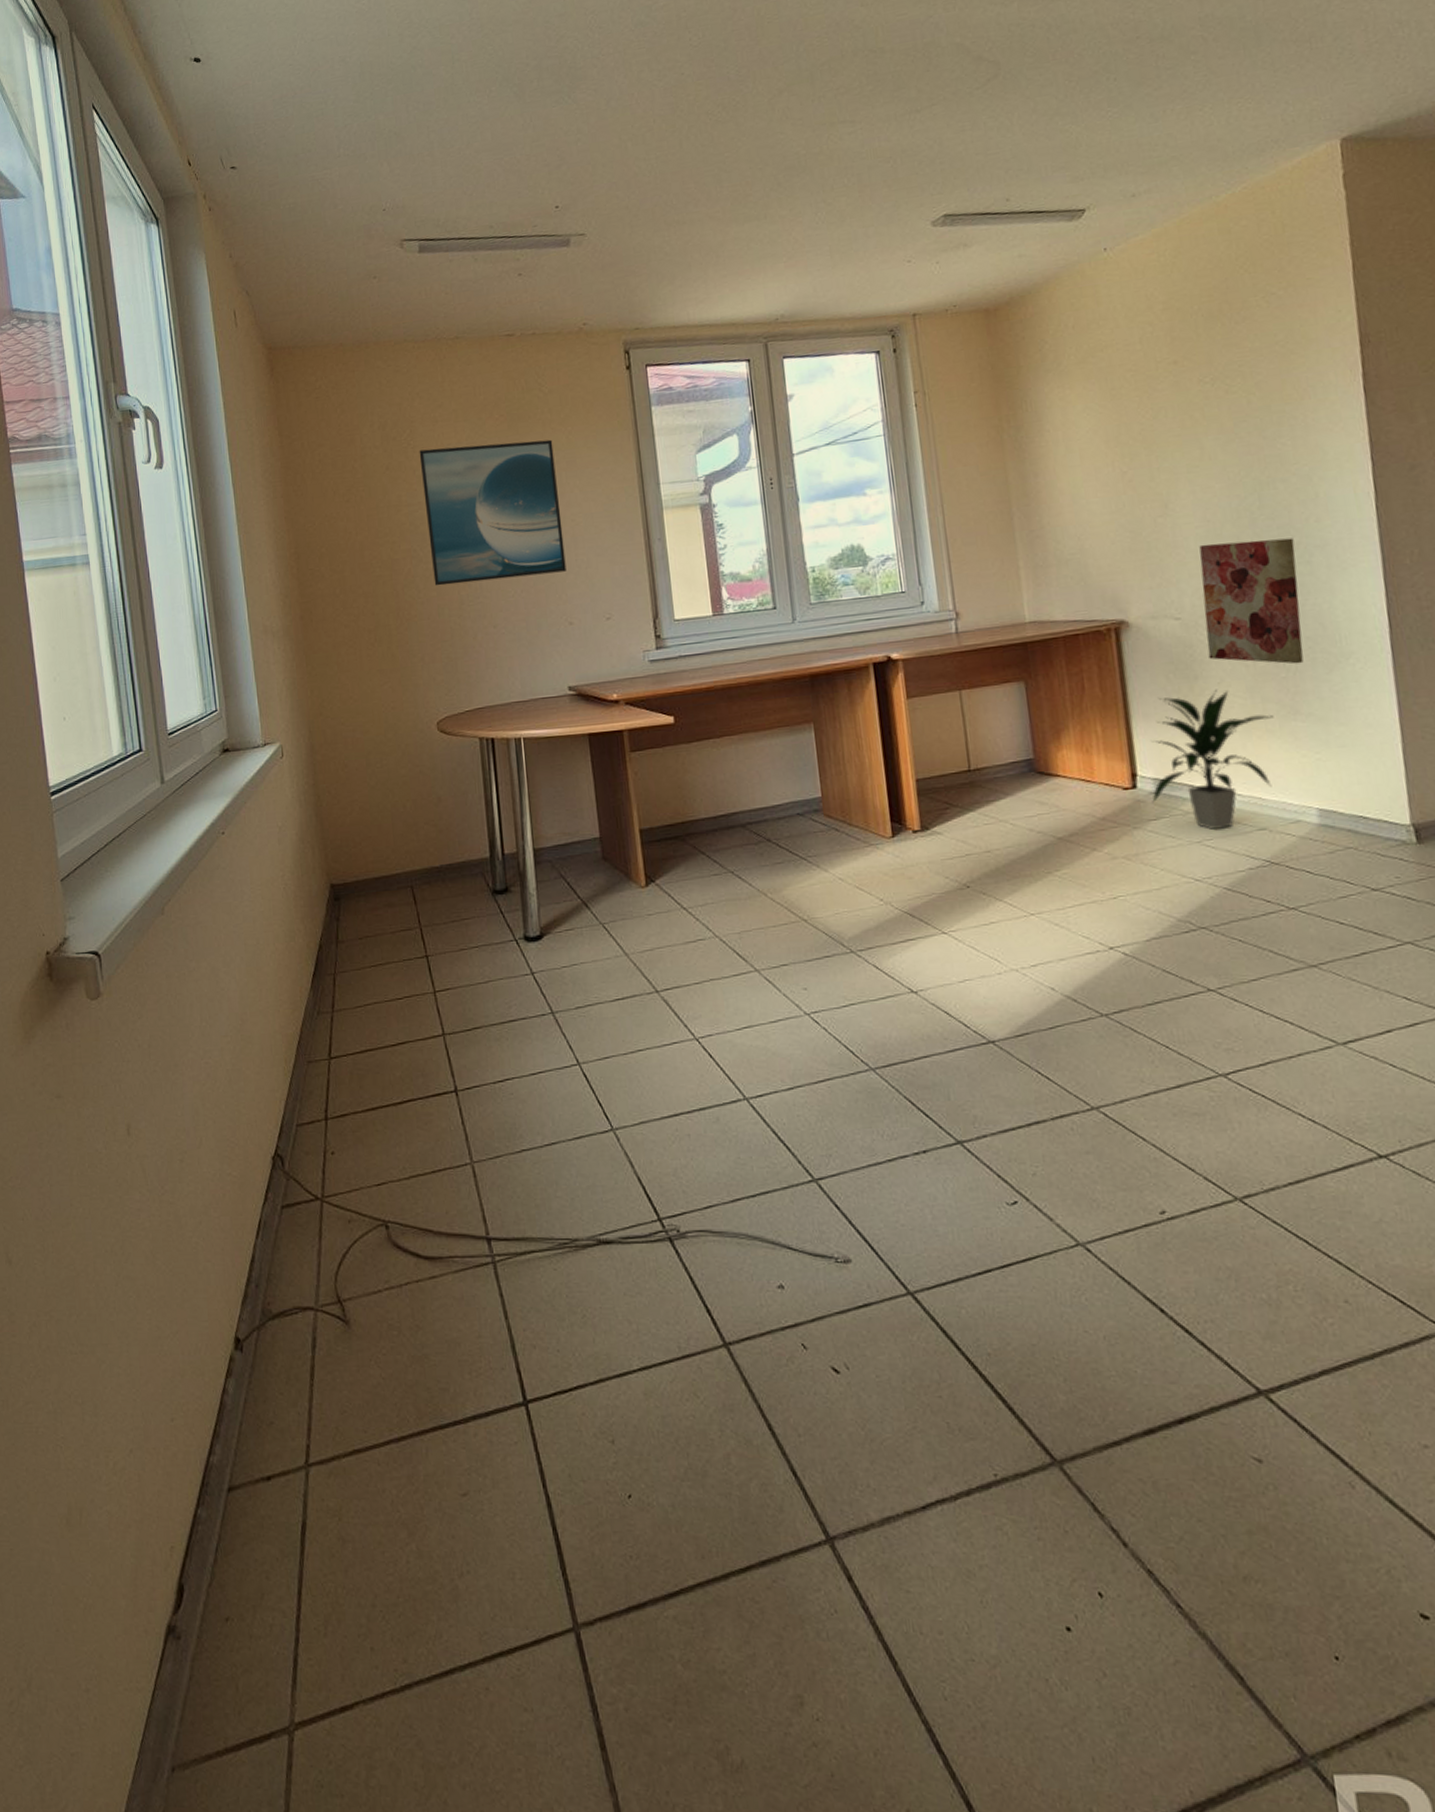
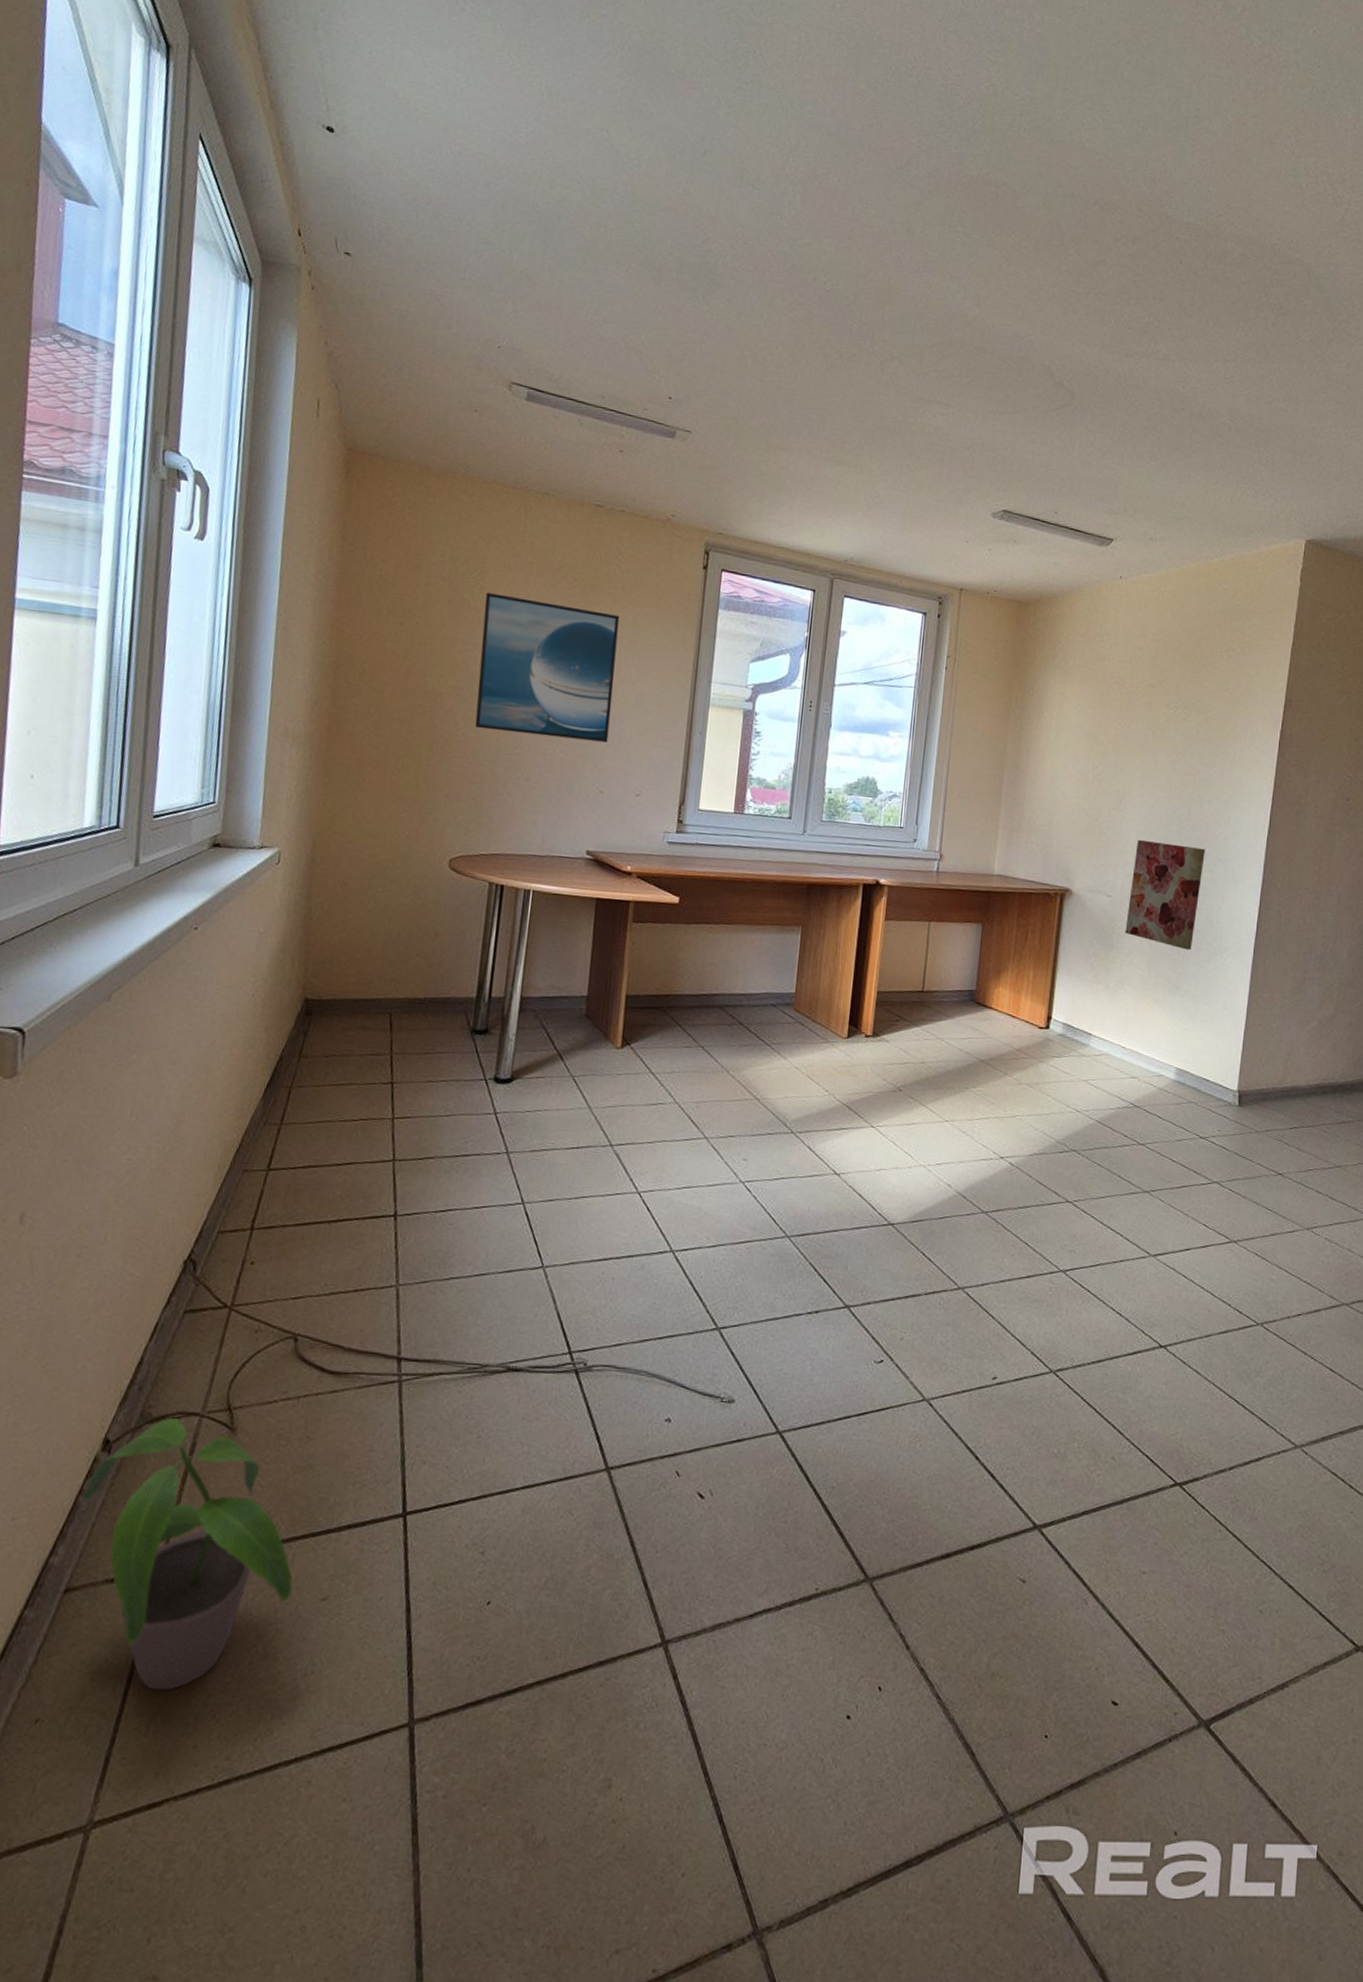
potted plant: none [226,1313,433,1590] -> present [81,1417,294,1690]
indoor plant: present [1152,689,1274,831] -> none [1058,958,1161,1073]

